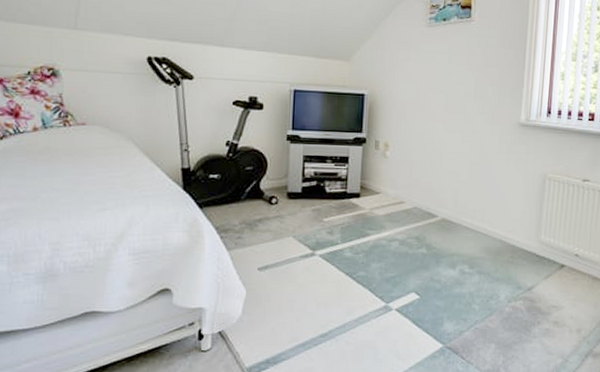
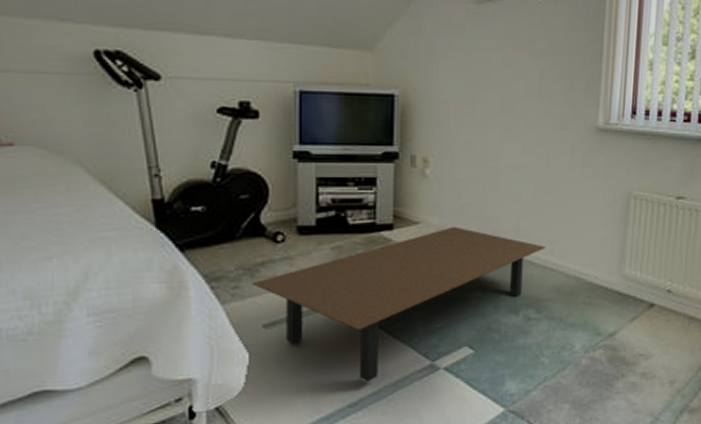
coffee table: none [251,197,478,318] -> present [252,226,546,383]

